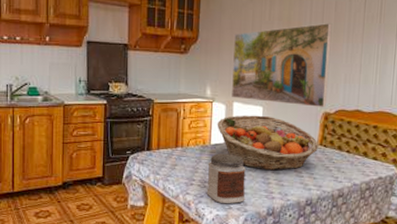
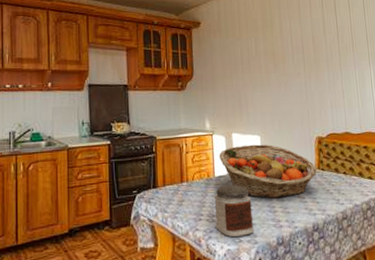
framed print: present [232,23,332,108] -> none [226,55,318,133]

